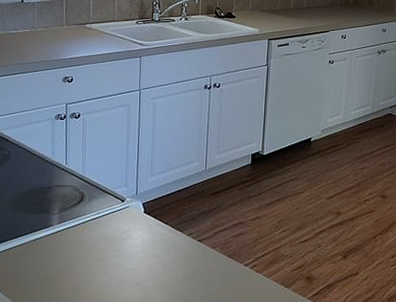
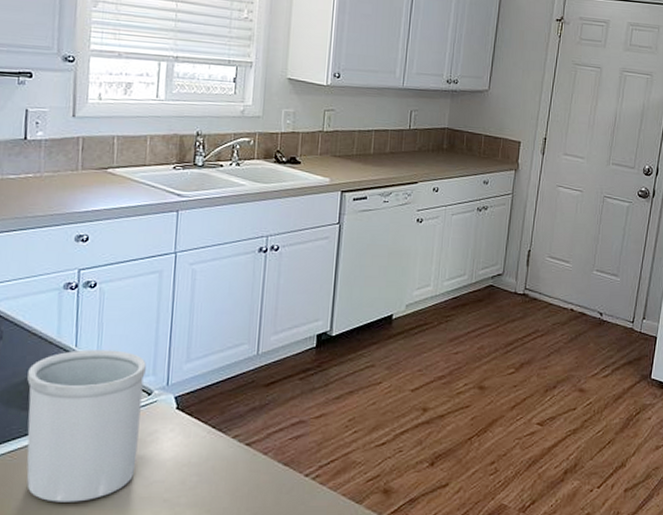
utensil holder: none [30,166,120,284] -> present [26,349,146,502]

